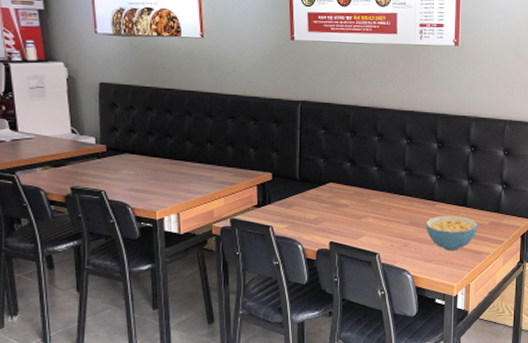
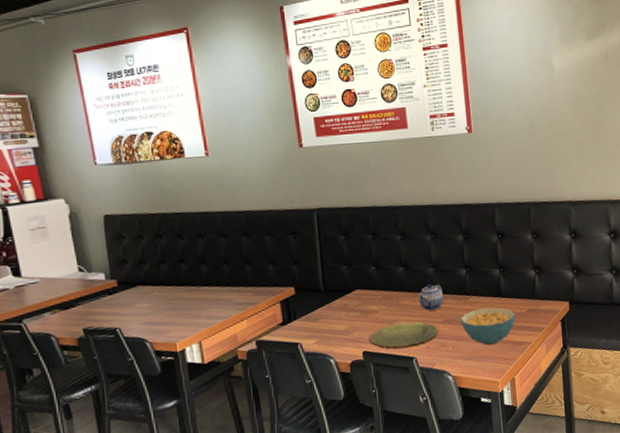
plate: none [337,218,404,242] -> present [369,321,439,348]
teapot: none [387,186,413,211] -> present [418,284,444,311]

